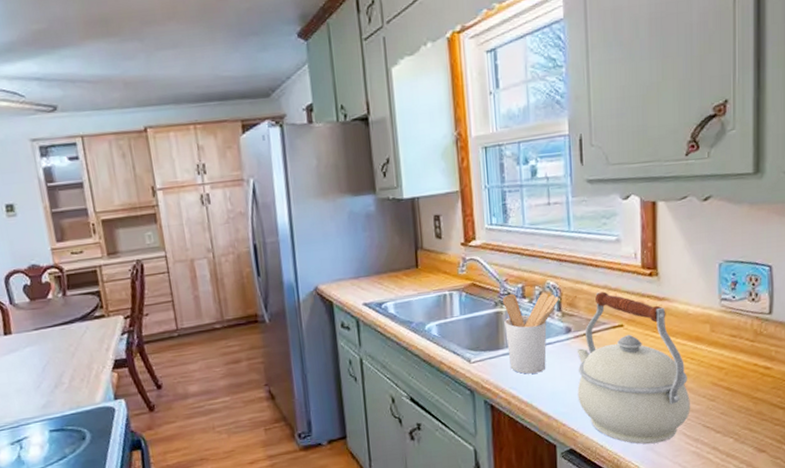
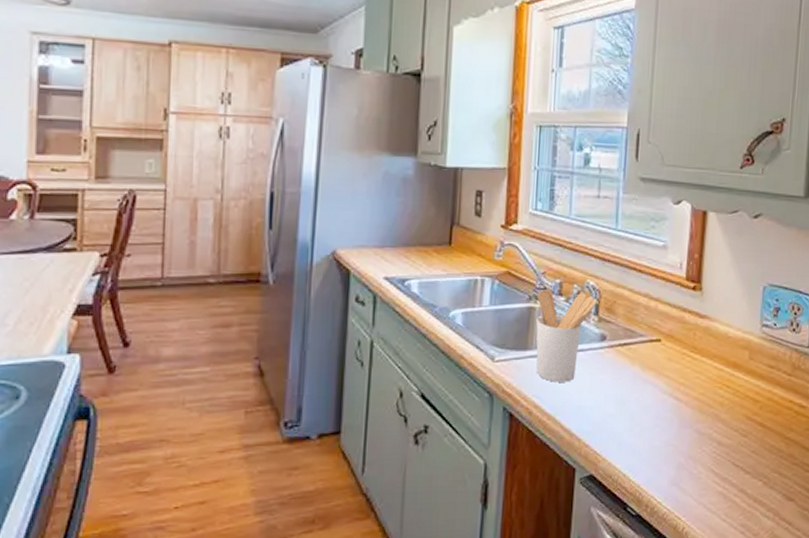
kettle: present [577,291,690,444] -> none [605,300,722,479]

